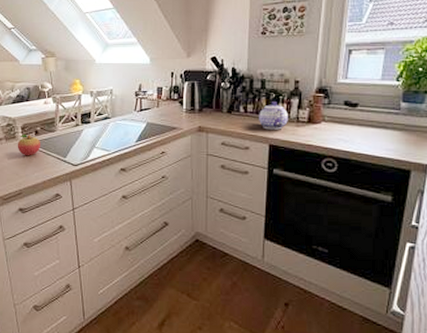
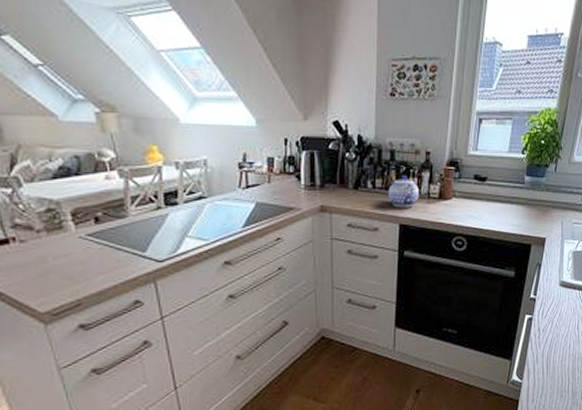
fruit: present [17,135,41,156] -> none [66,223,106,253]

